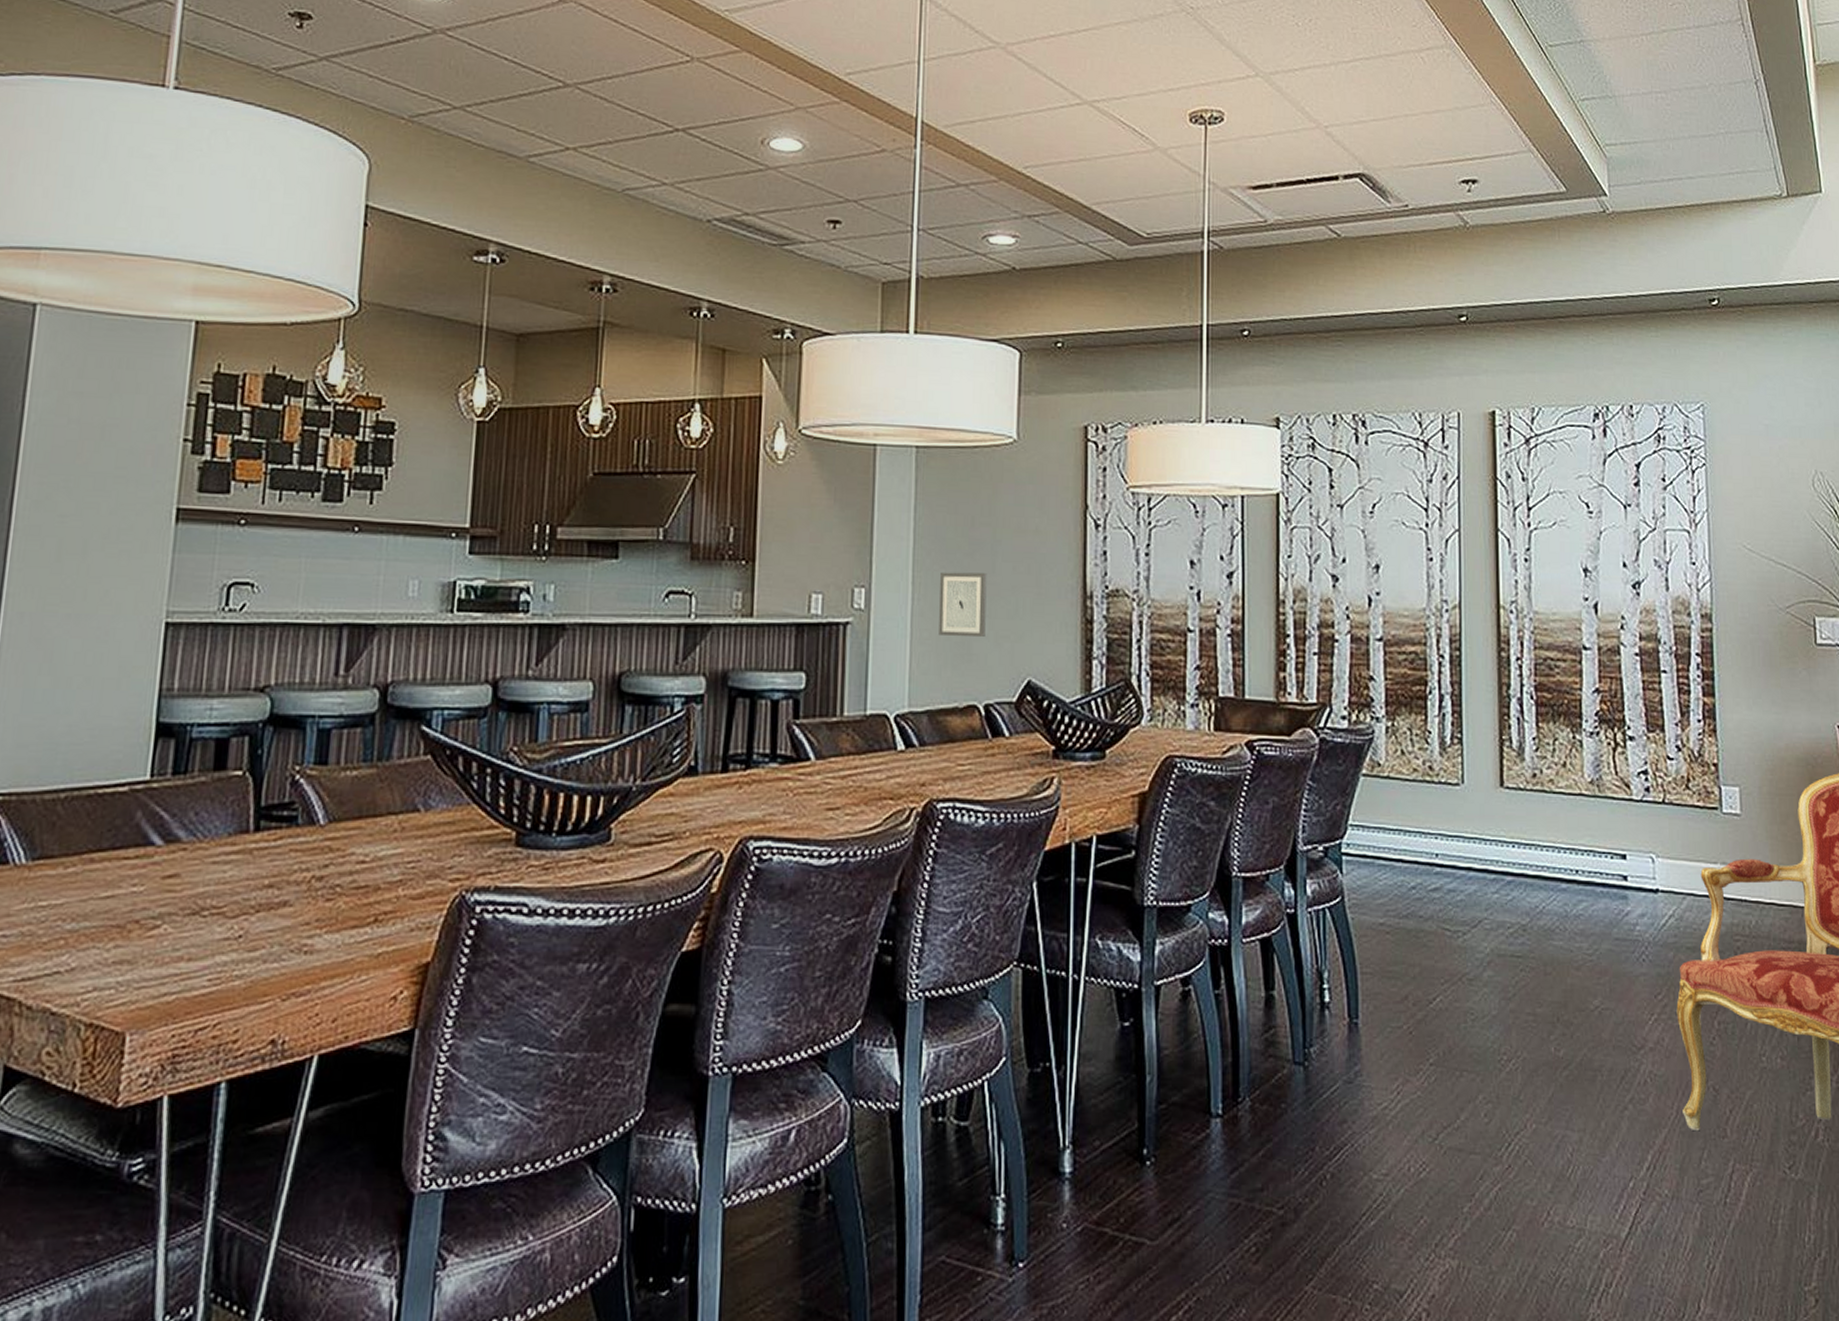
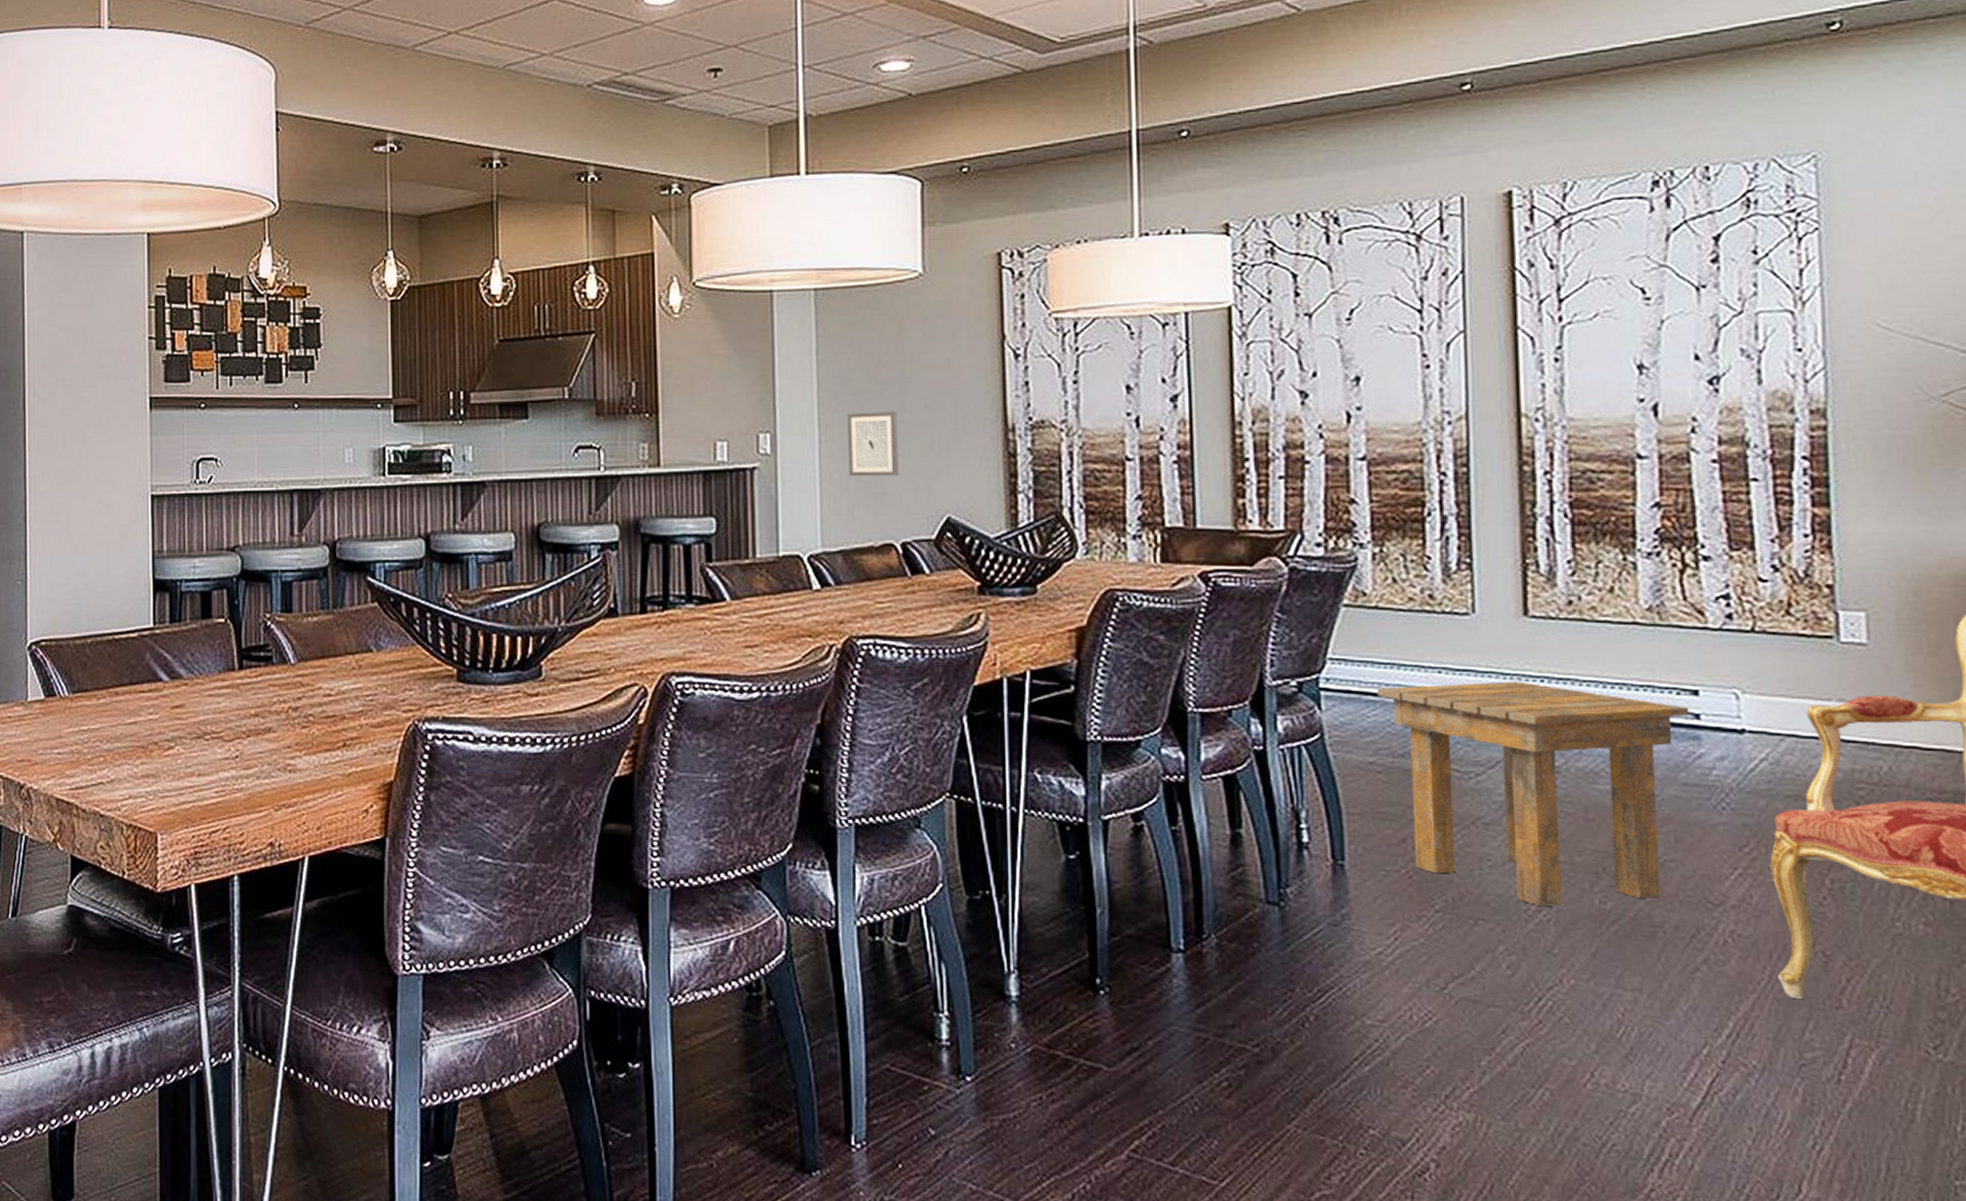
side table: none [1387,846,1620,1057] -> present [1376,681,1689,907]

